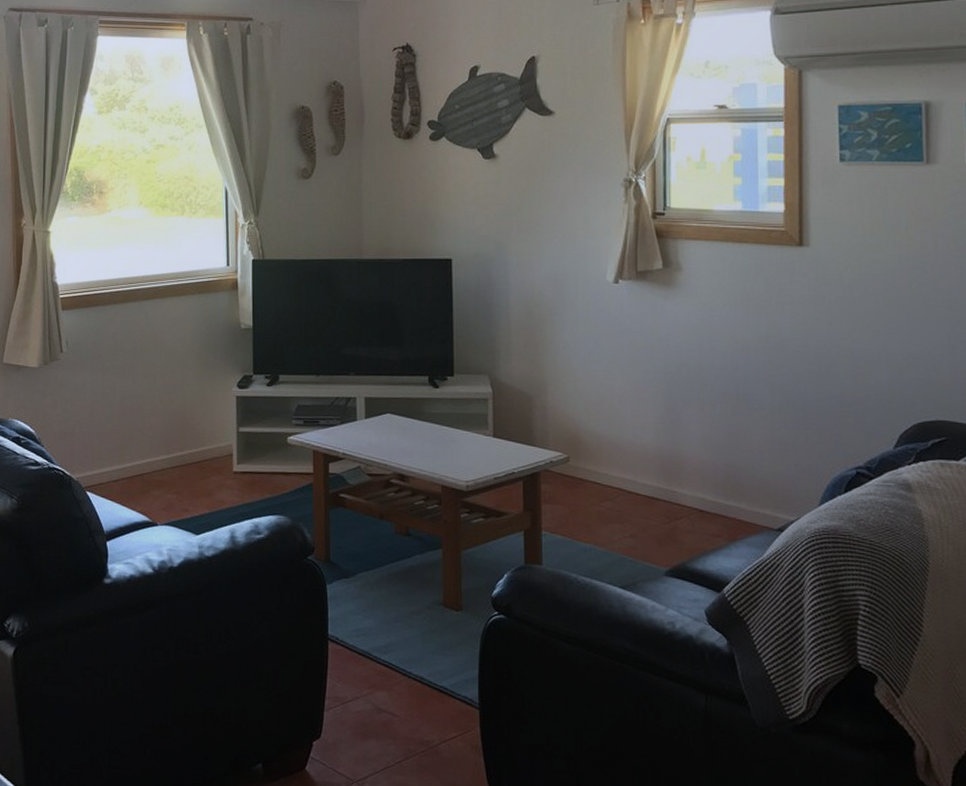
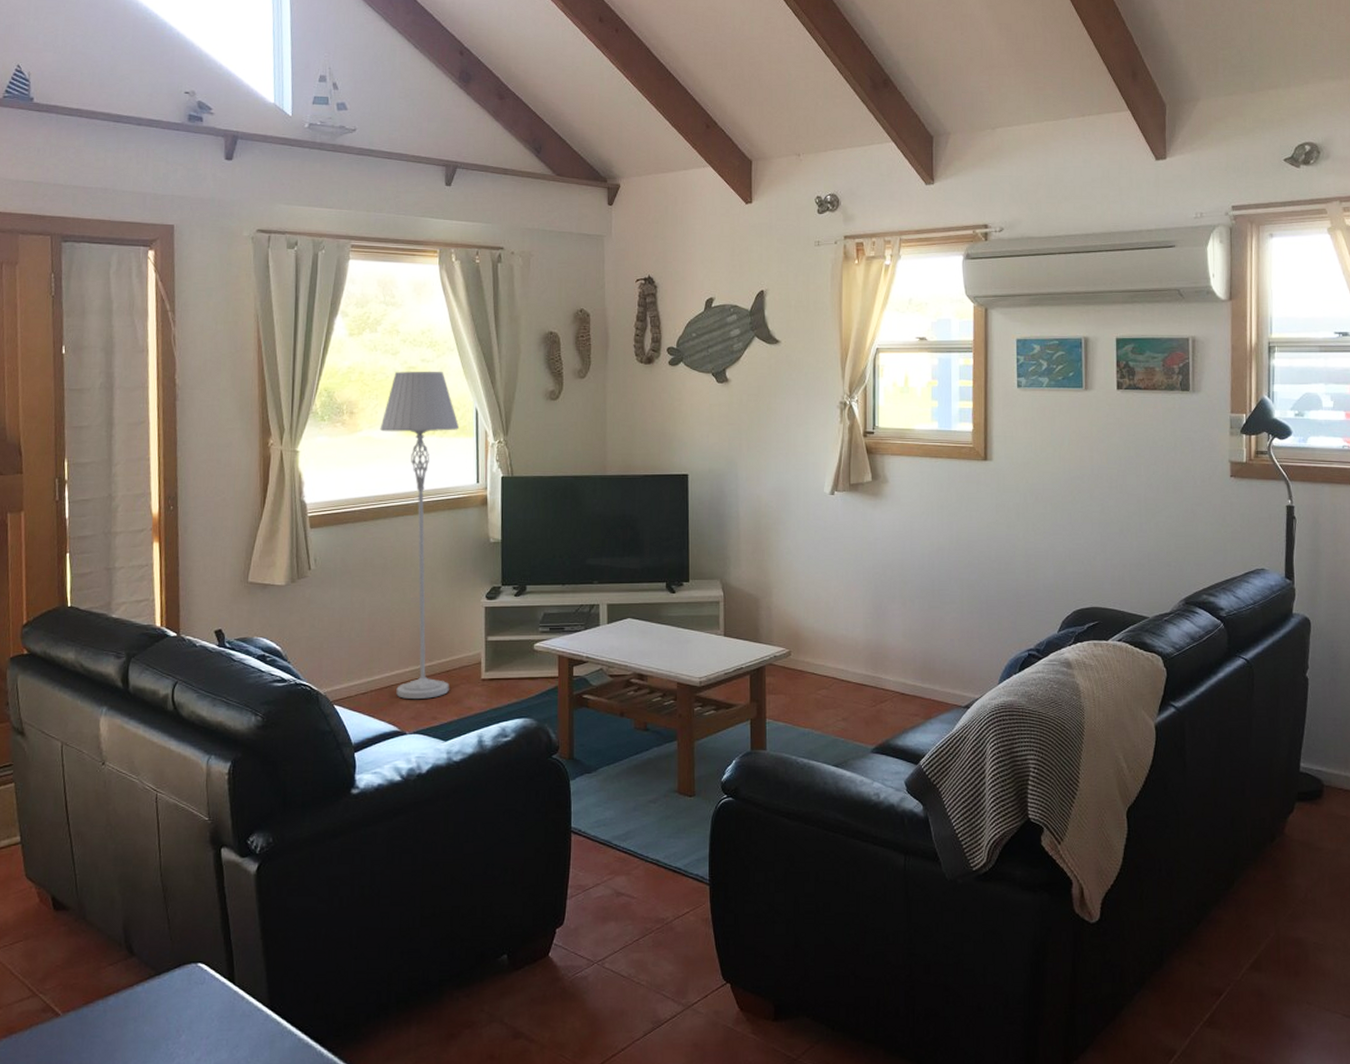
floor lamp: none [129,150,209,490] -> present [380,371,460,700]

